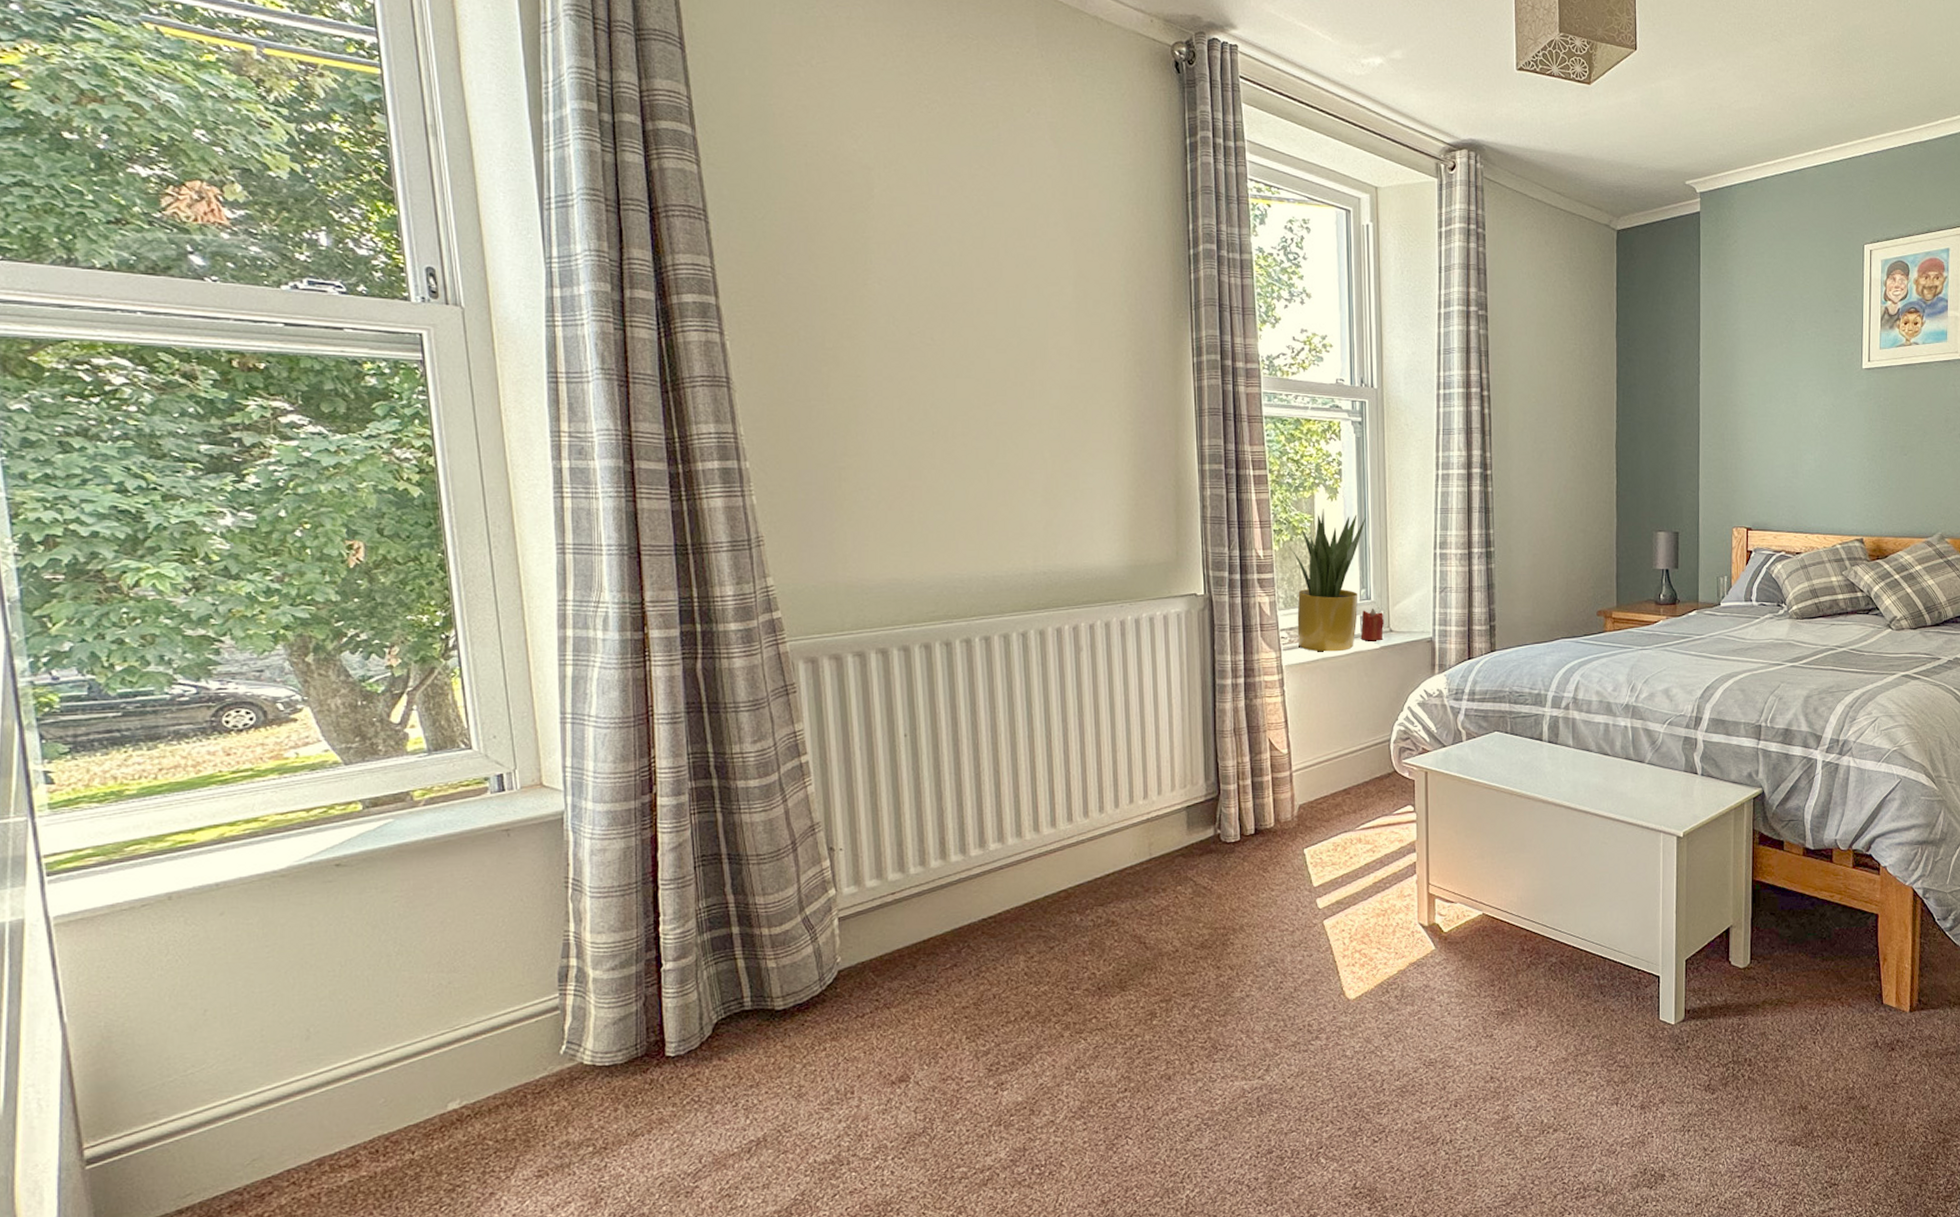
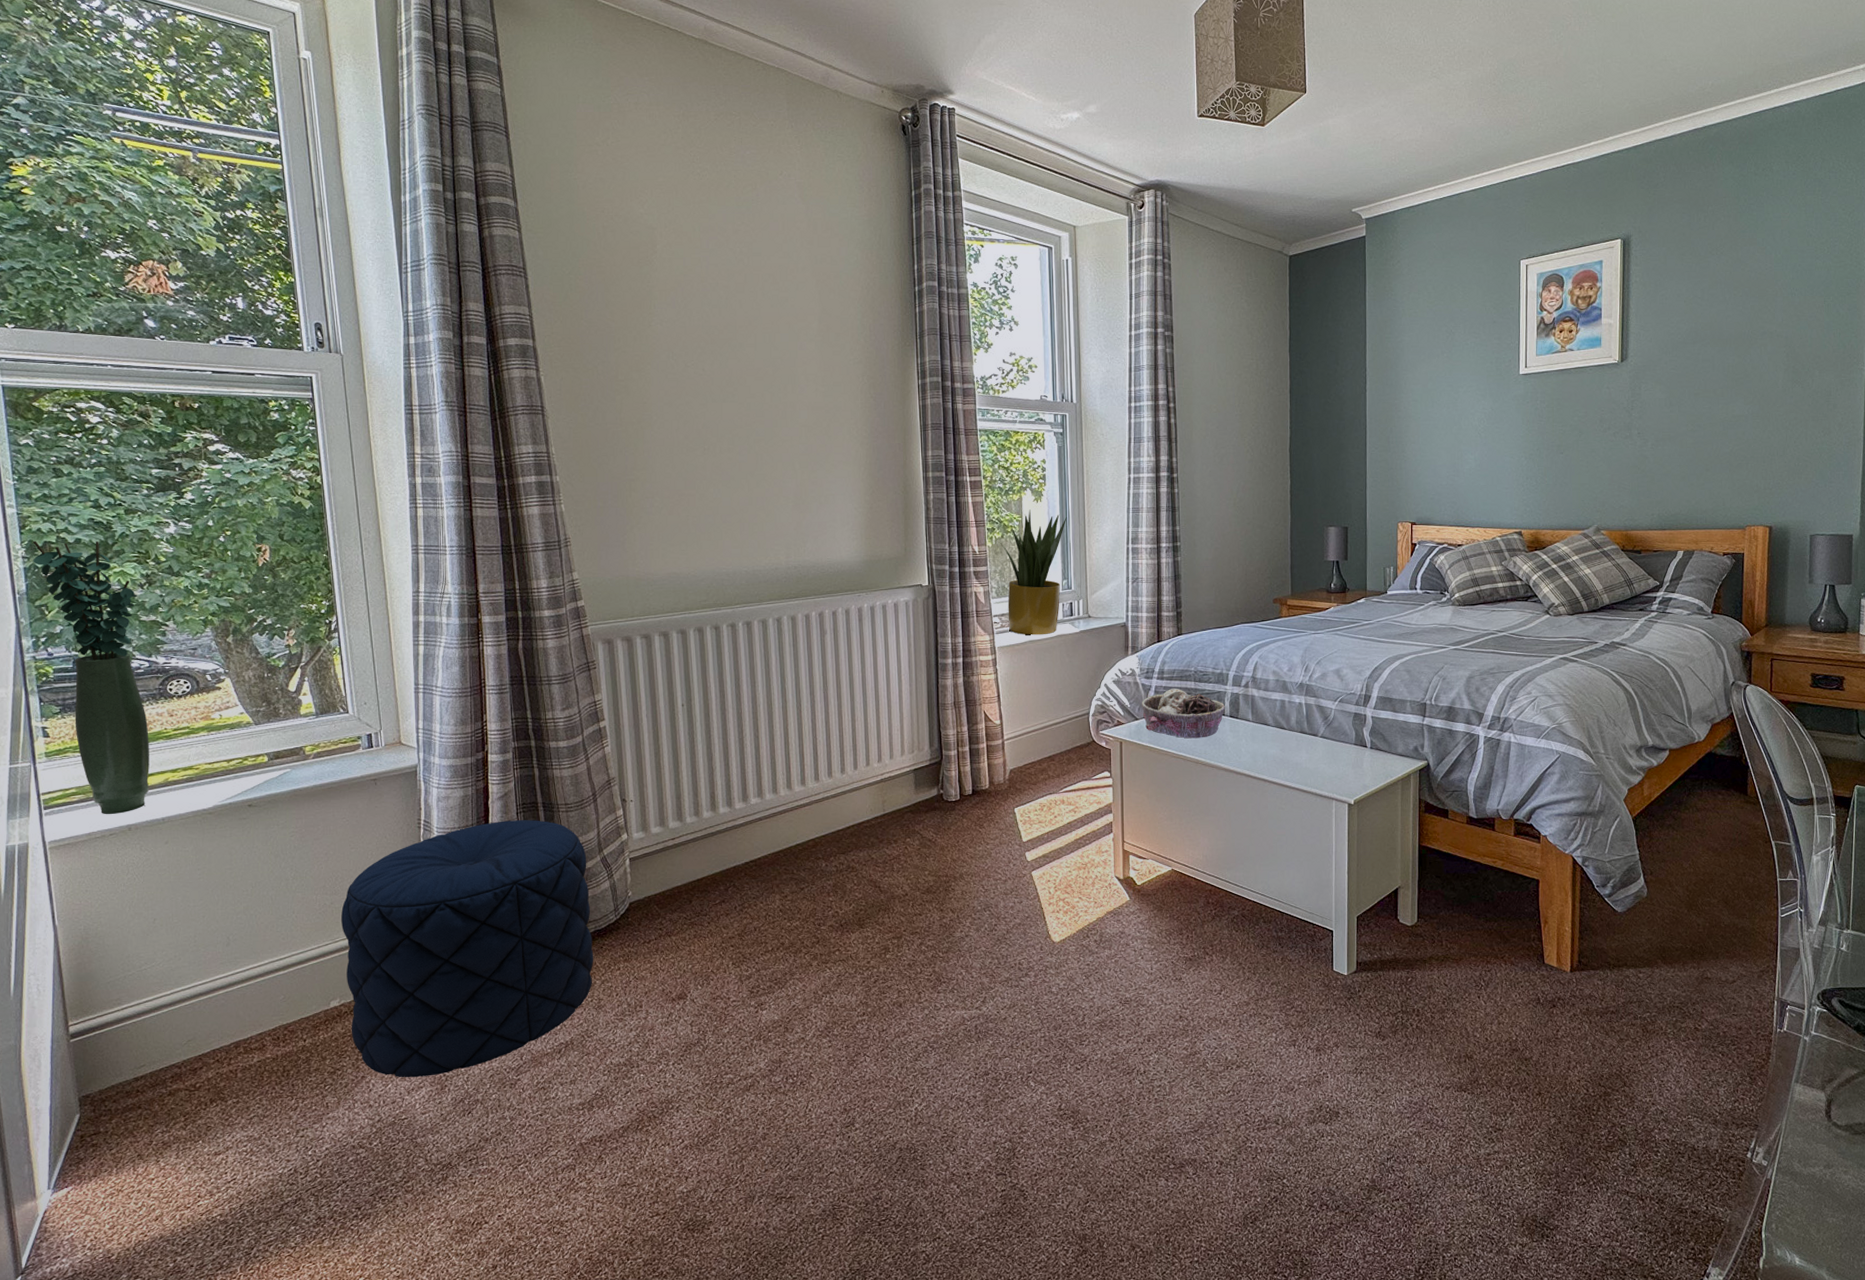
vase: none [29,533,198,880] -> present [33,540,149,814]
pouf: none [462,875,793,1192] -> present [341,820,594,1078]
candle: present [1360,609,1385,641] -> none [1063,597,1084,626]
decorative basket: none [1450,710,1543,767] -> present [1142,688,1225,739]

